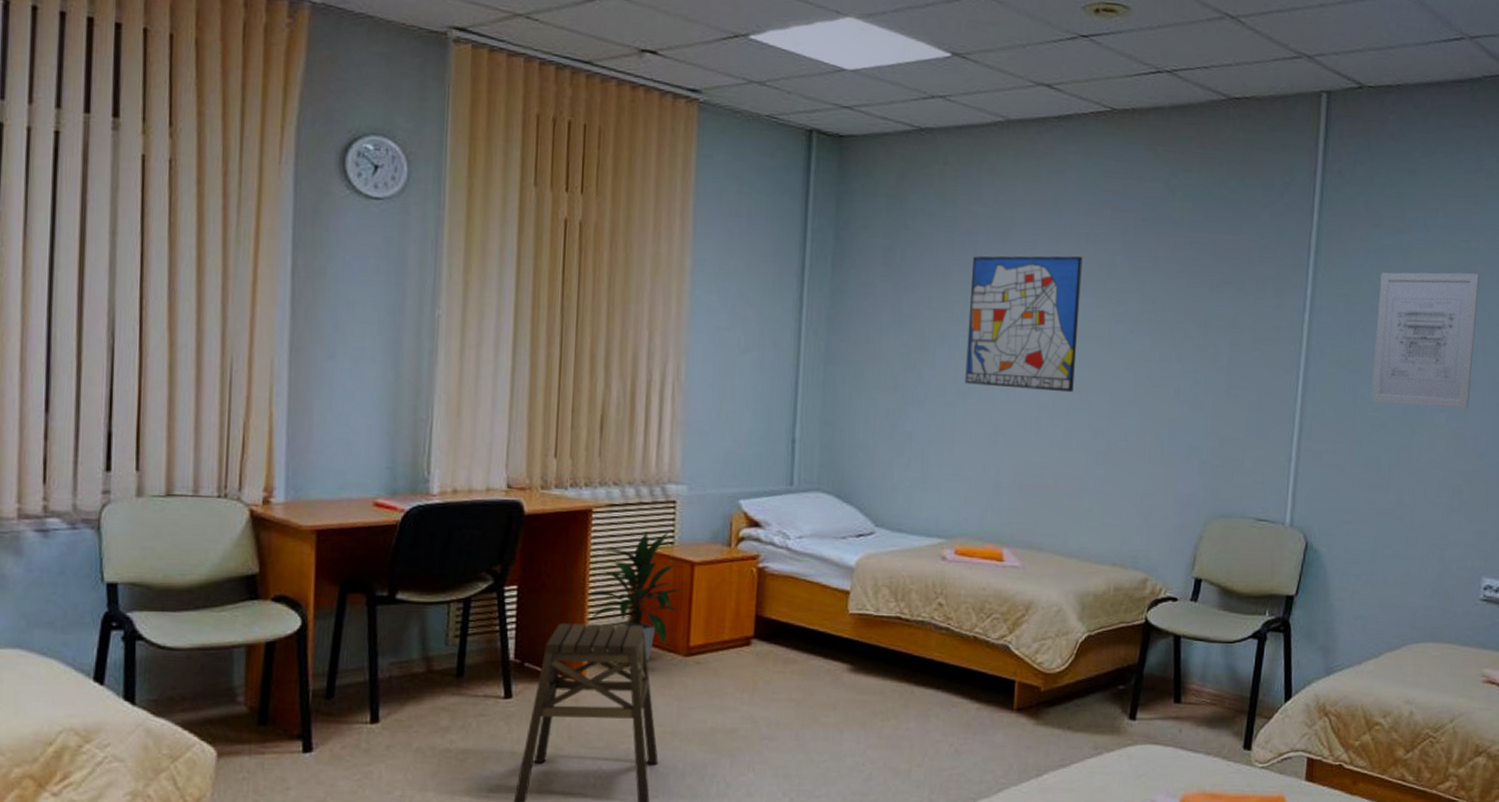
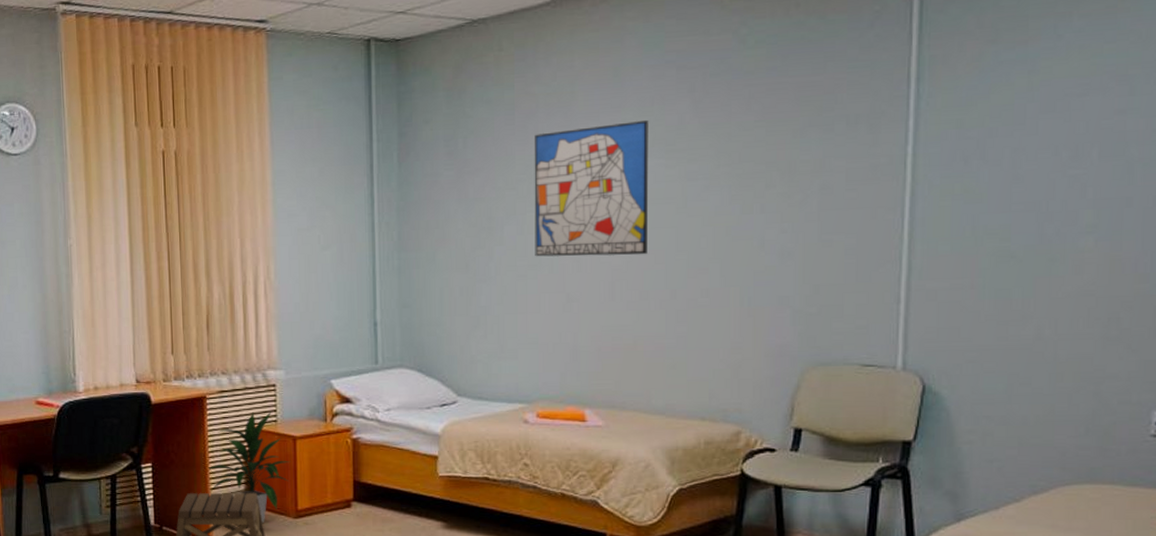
wall art: present [1371,272,1480,409] -> none [996,76,1133,232]

